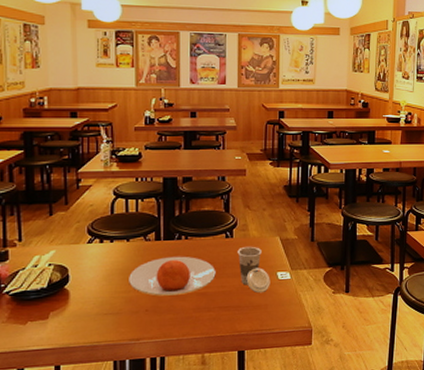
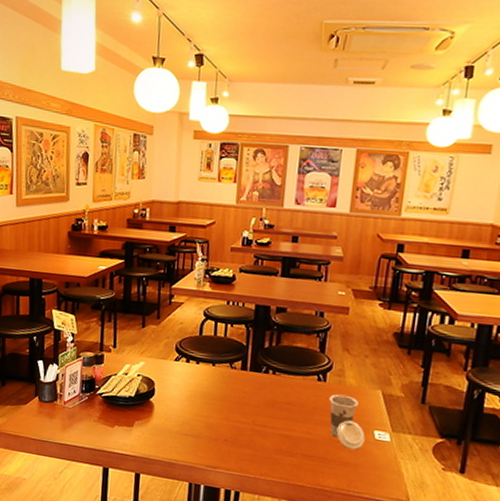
plate: present [129,256,216,296] -> none [211,389,303,432]

